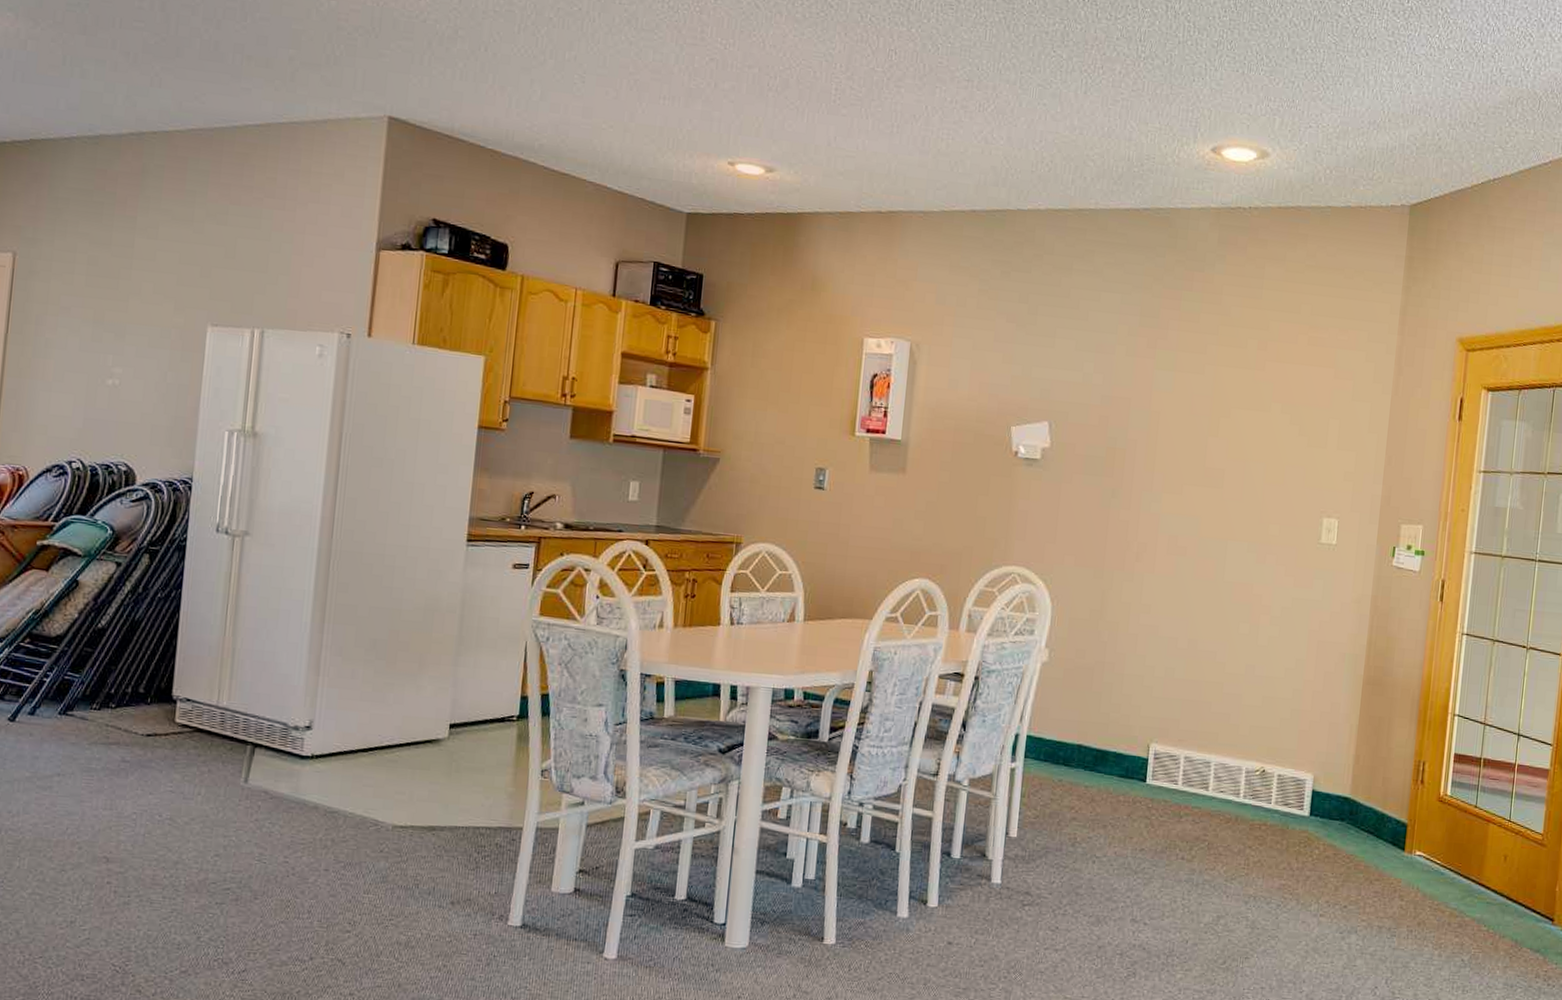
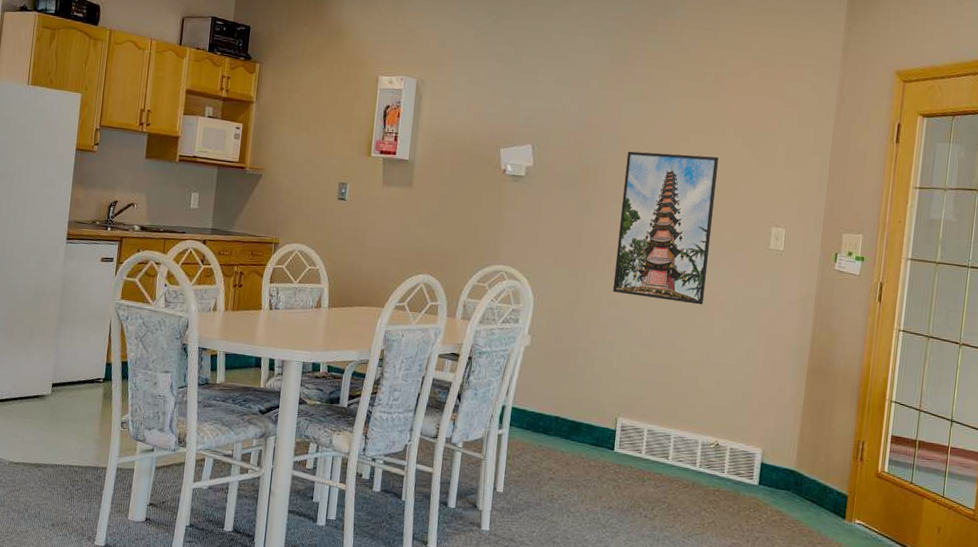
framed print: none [1143,429,1264,609] -> present [612,151,719,305]

